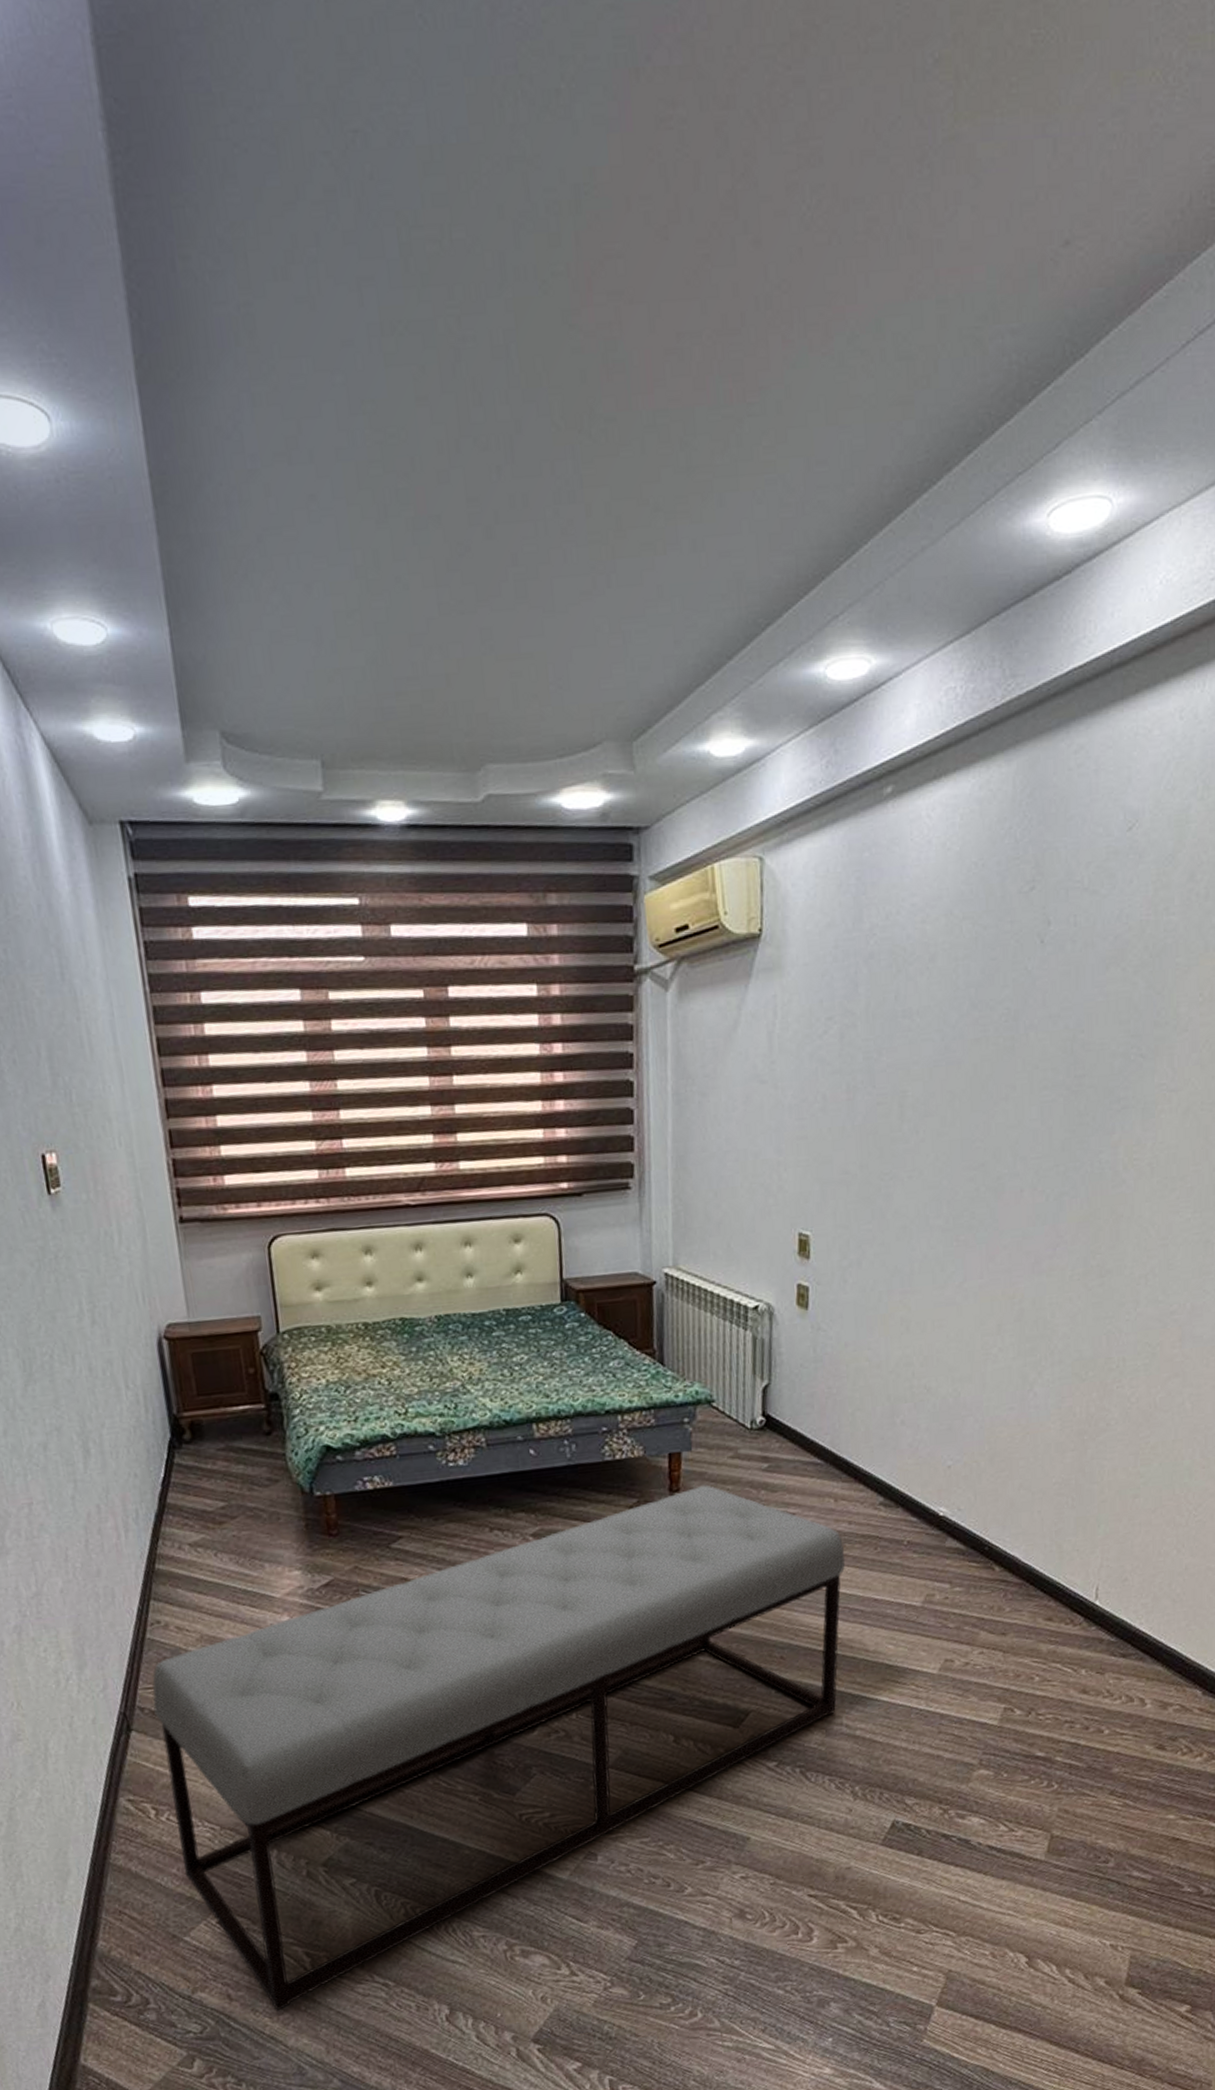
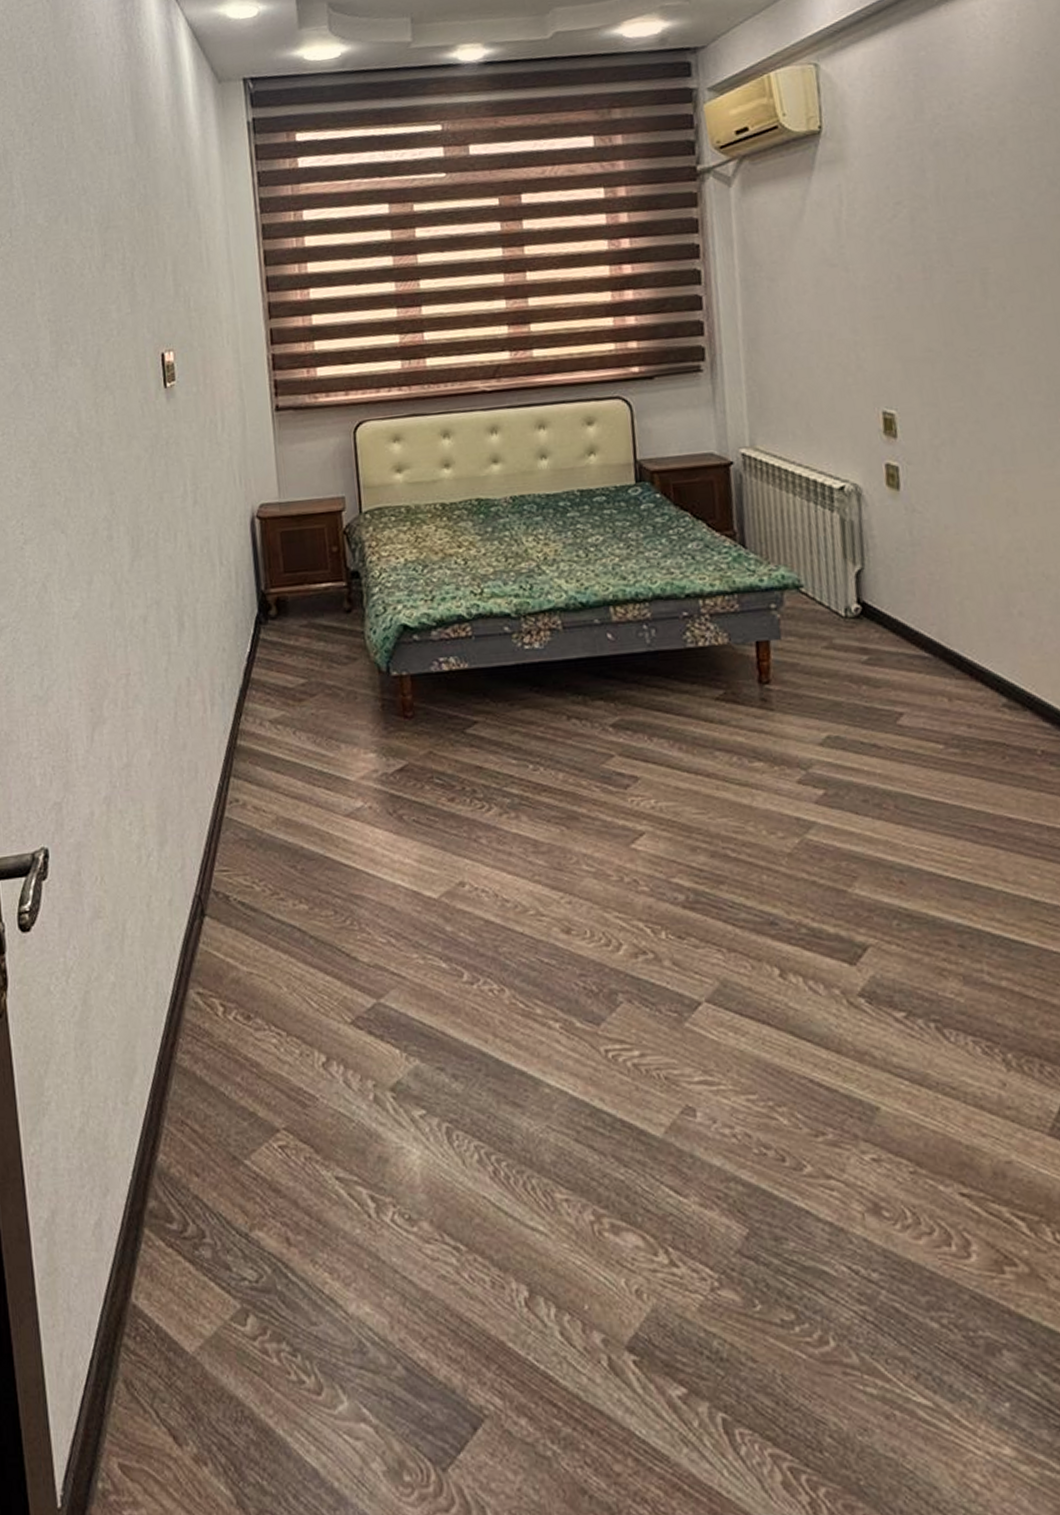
bench: present [152,1485,846,2011] -> none [227,677,974,1266]

